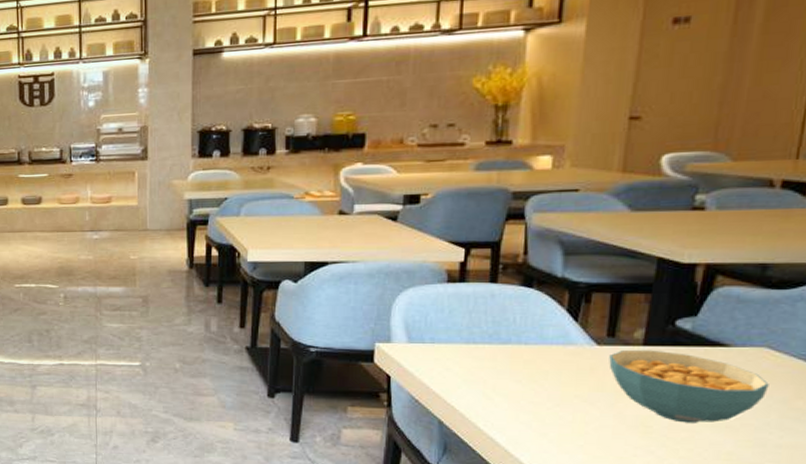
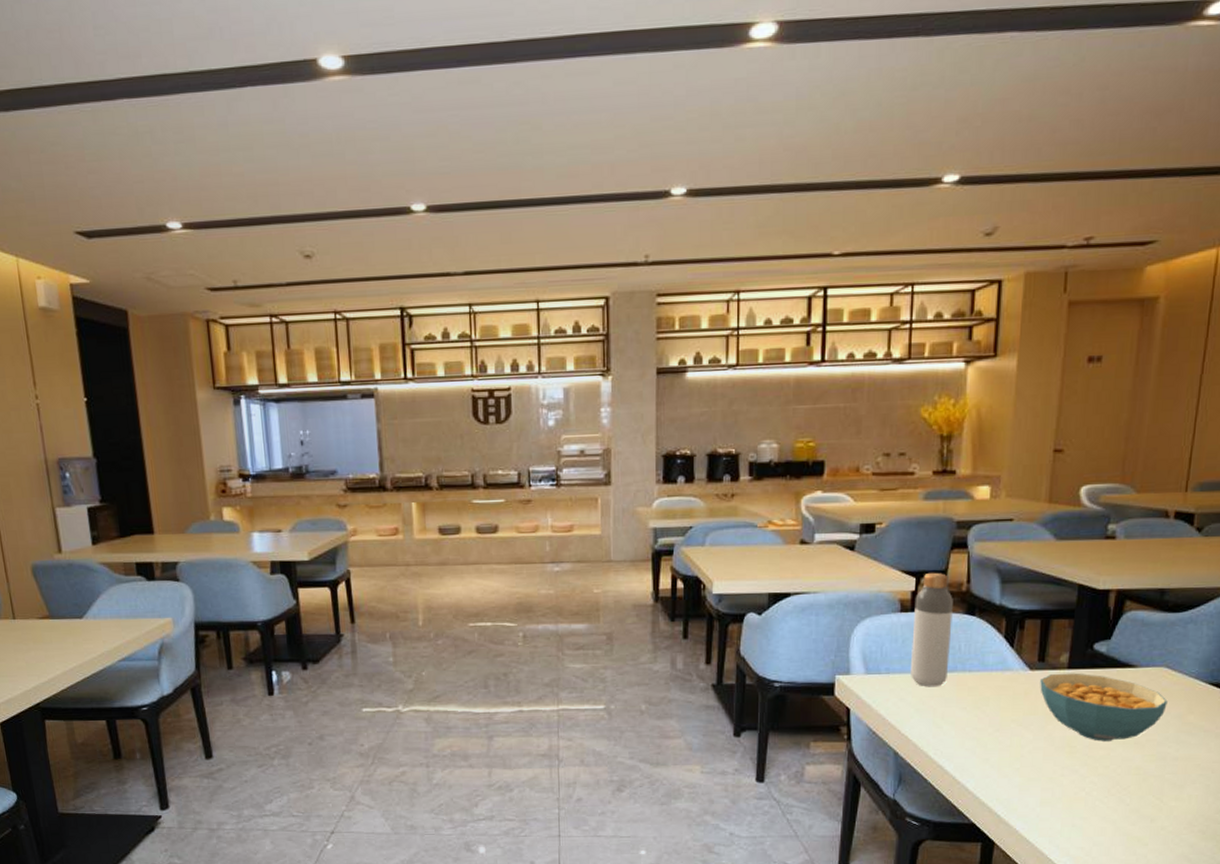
bottle: none [458,243,508,359] -> present [911,572,953,687]

